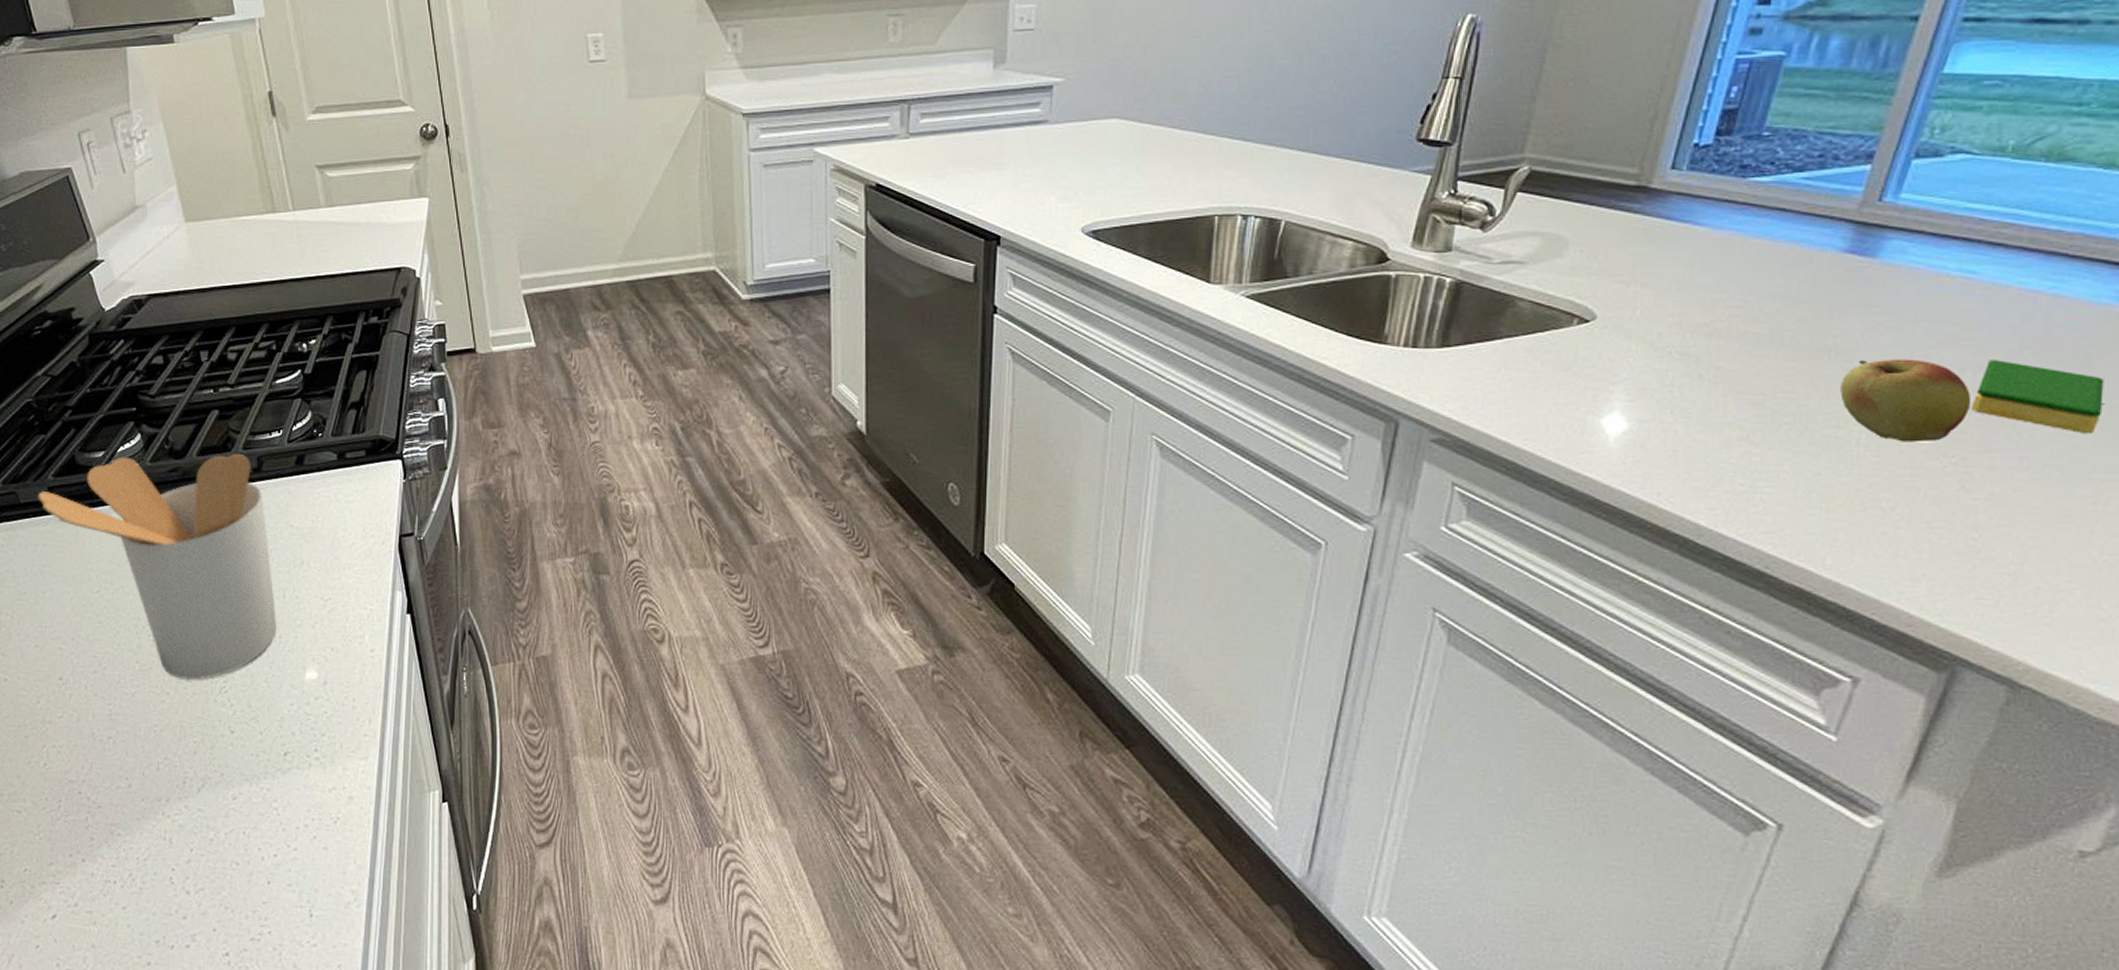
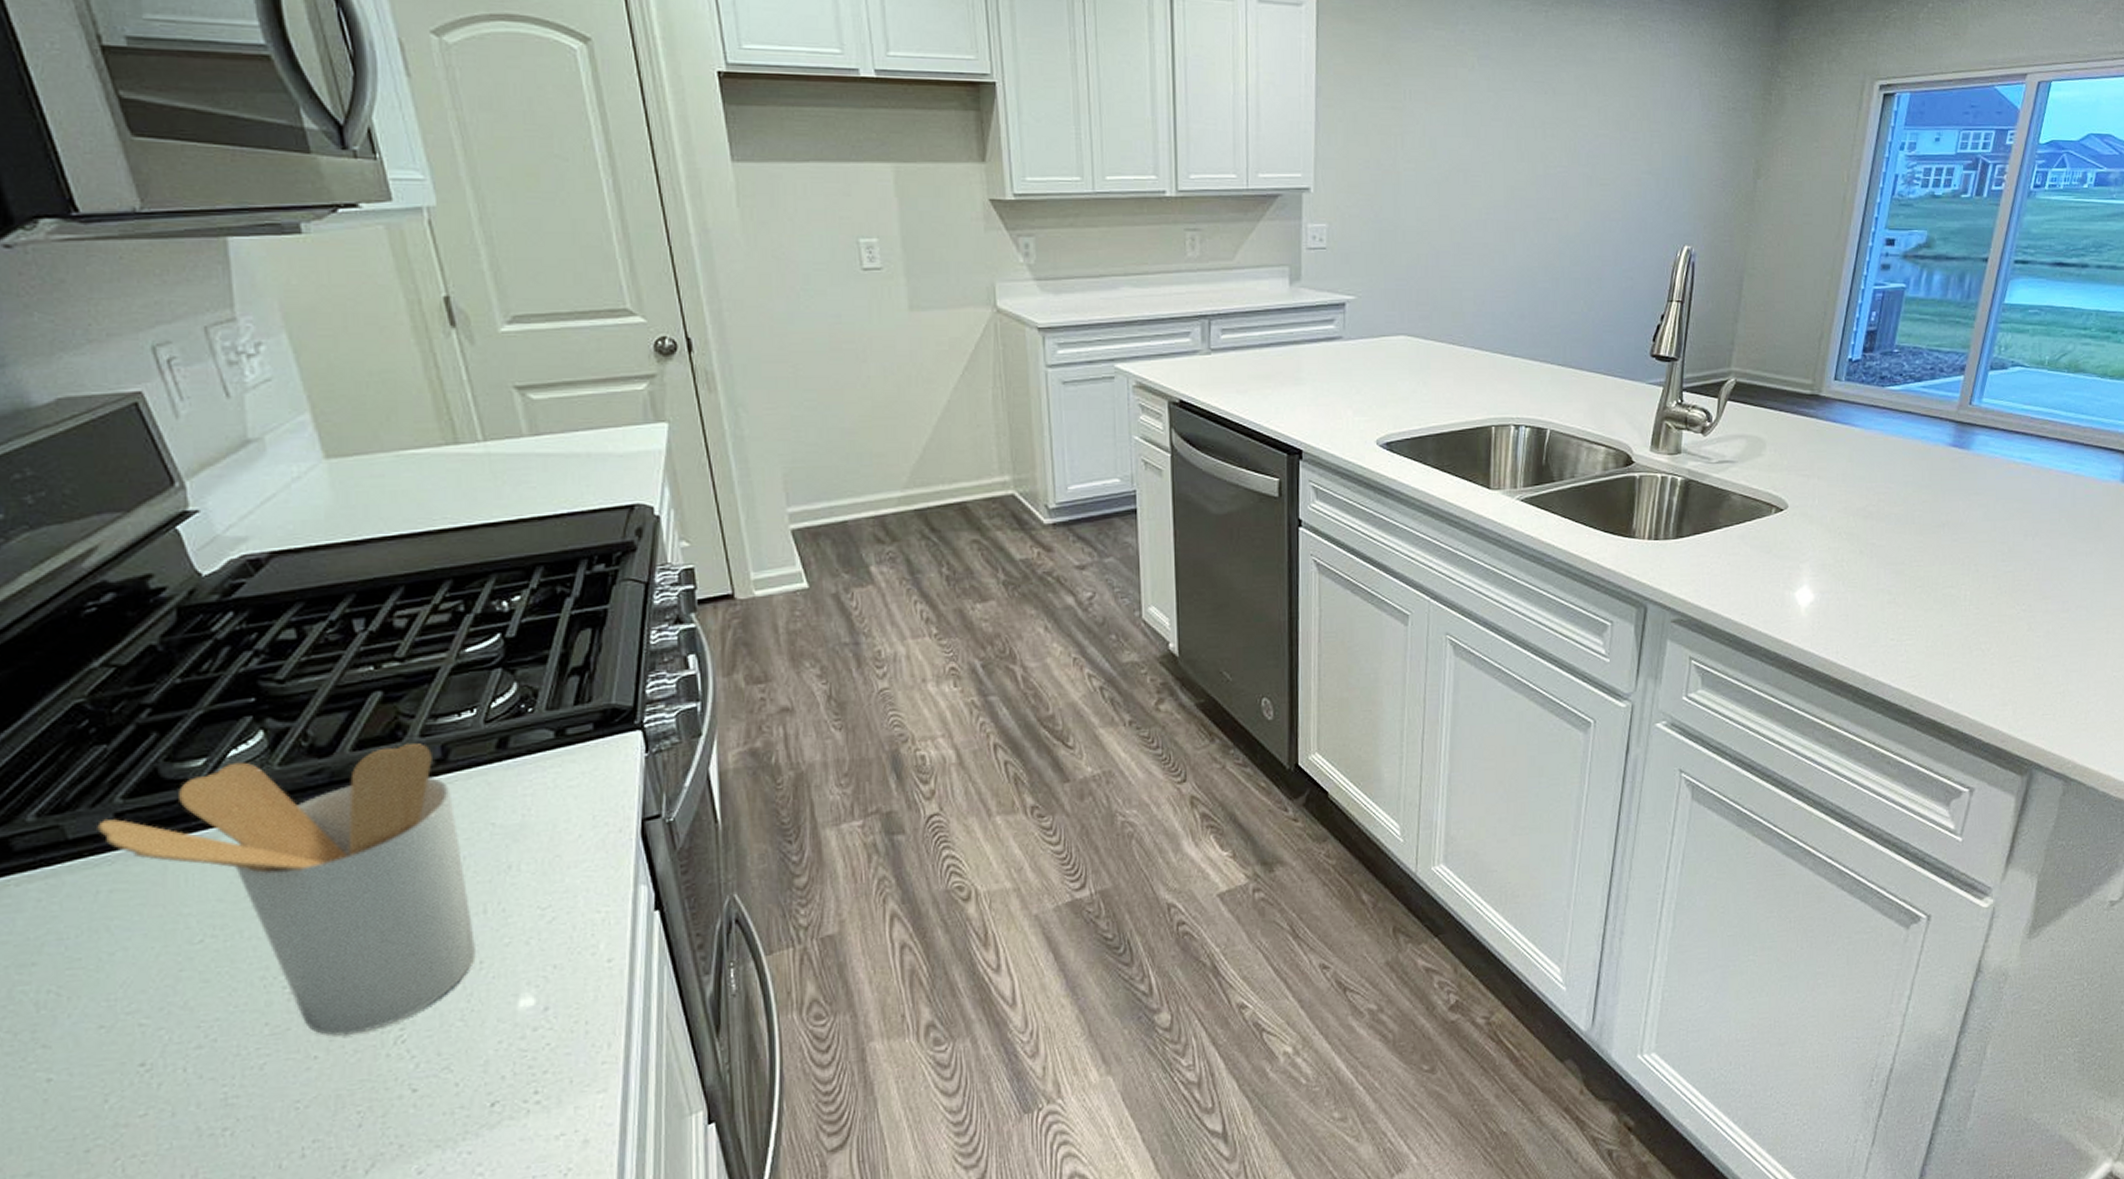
apple: present [1840,358,1972,443] -> none [1952,529,2033,596]
dish sponge: present [1971,360,2104,435] -> none [2033,527,2109,581]

